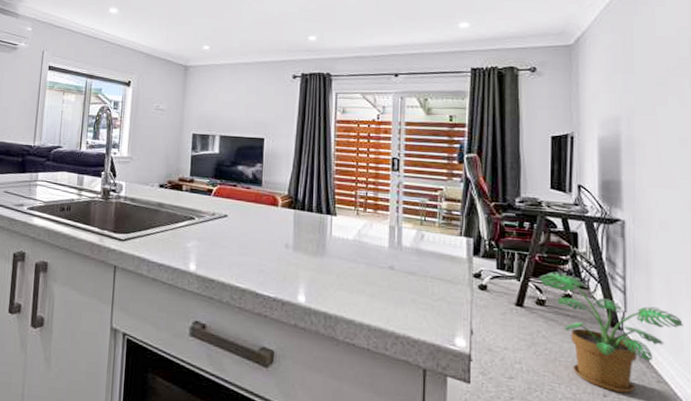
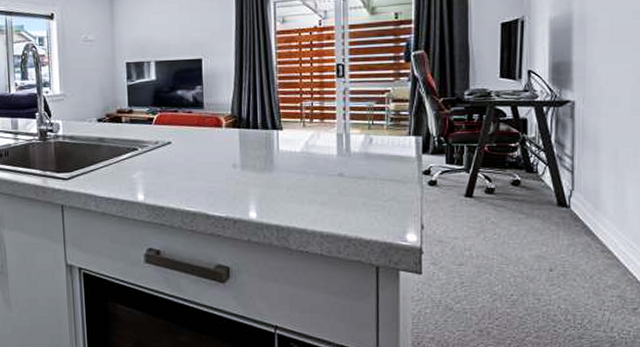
potted plant: present [538,271,683,393] -> none [487,159,629,265]

